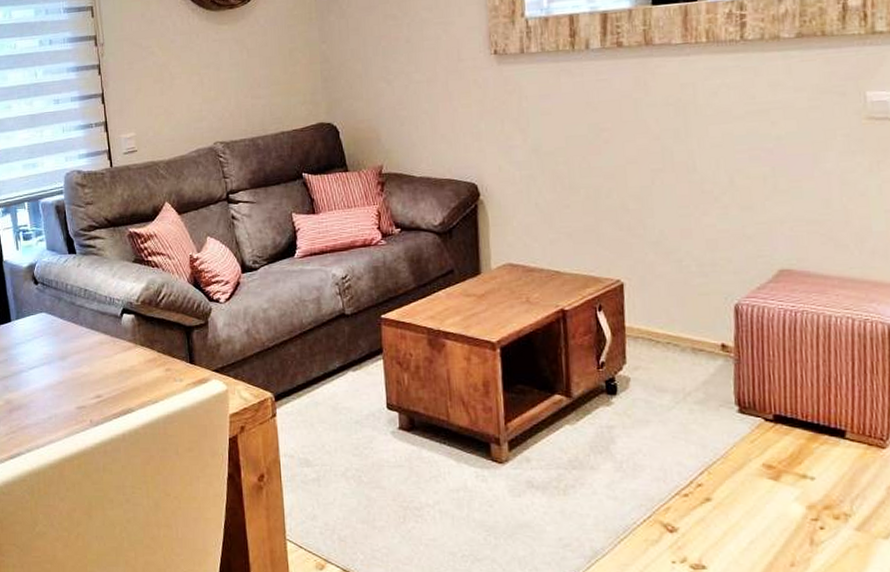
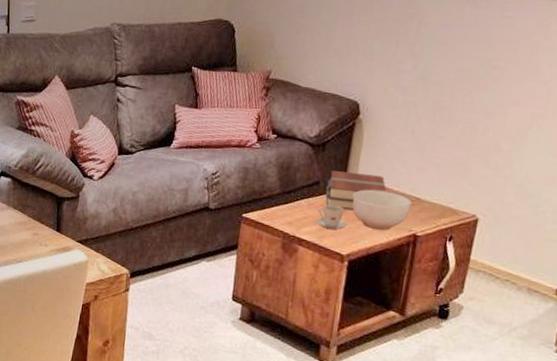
teacup: none [457,291,491,318] -> present [315,204,348,230]
books: none [460,254,524,294] -> present [325,170,387,209]
bowl: none [490,268,552,310] -> present [352,189,412,230]

